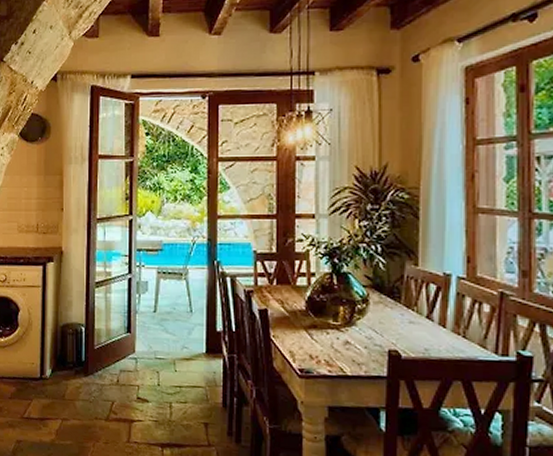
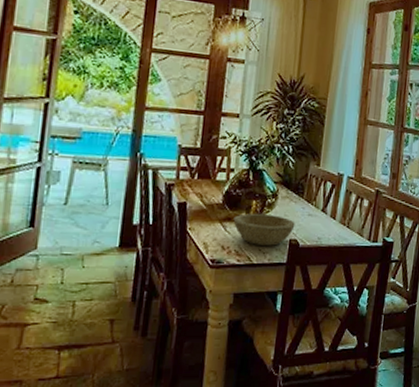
bowl: none [320,320,394,357] -> present [233,213,295,246]

